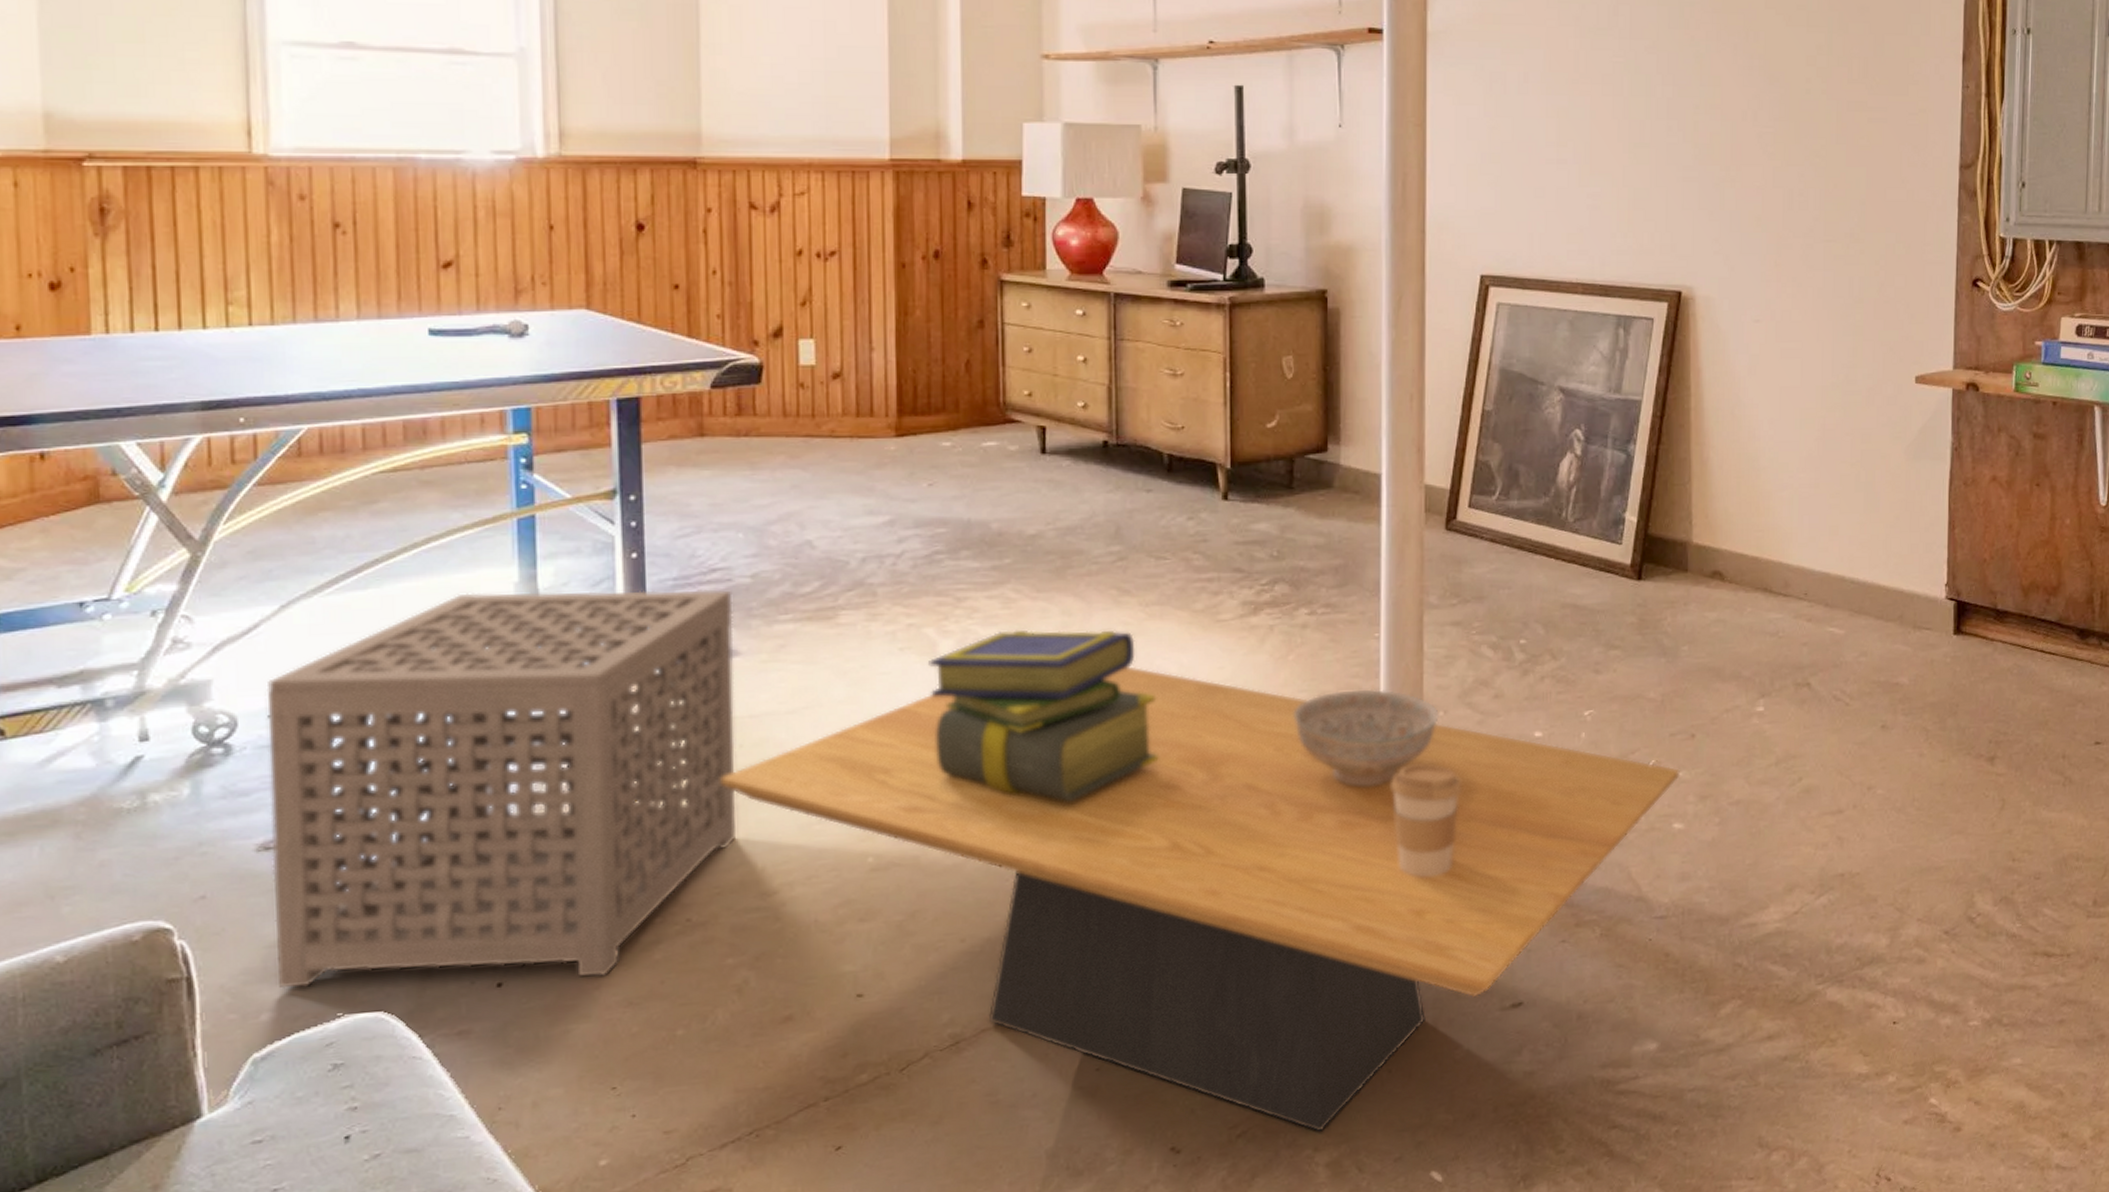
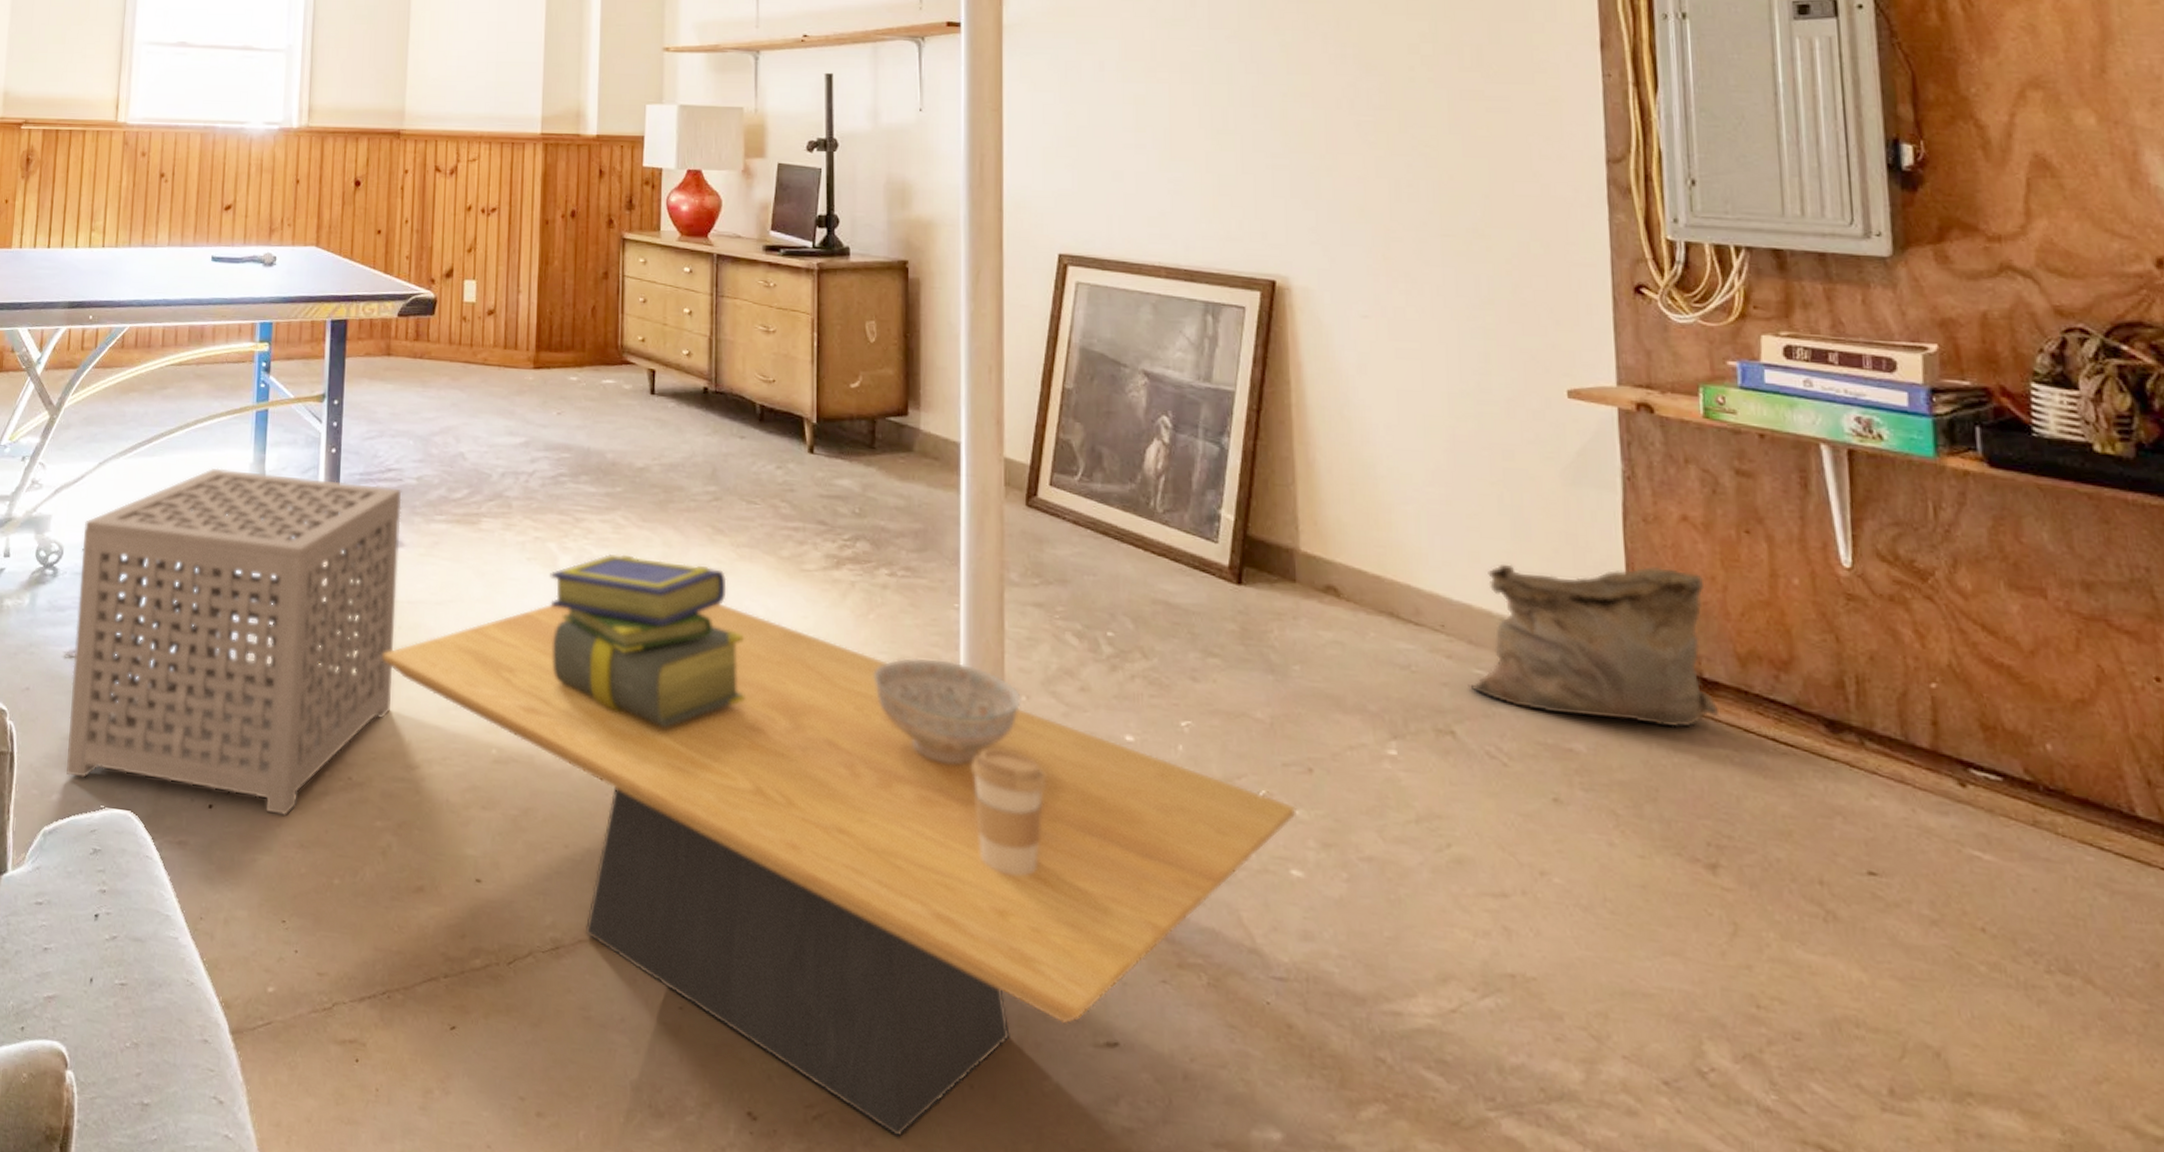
bag: none [1823,522,2006,656] -> present [1468,563,1720,728]

